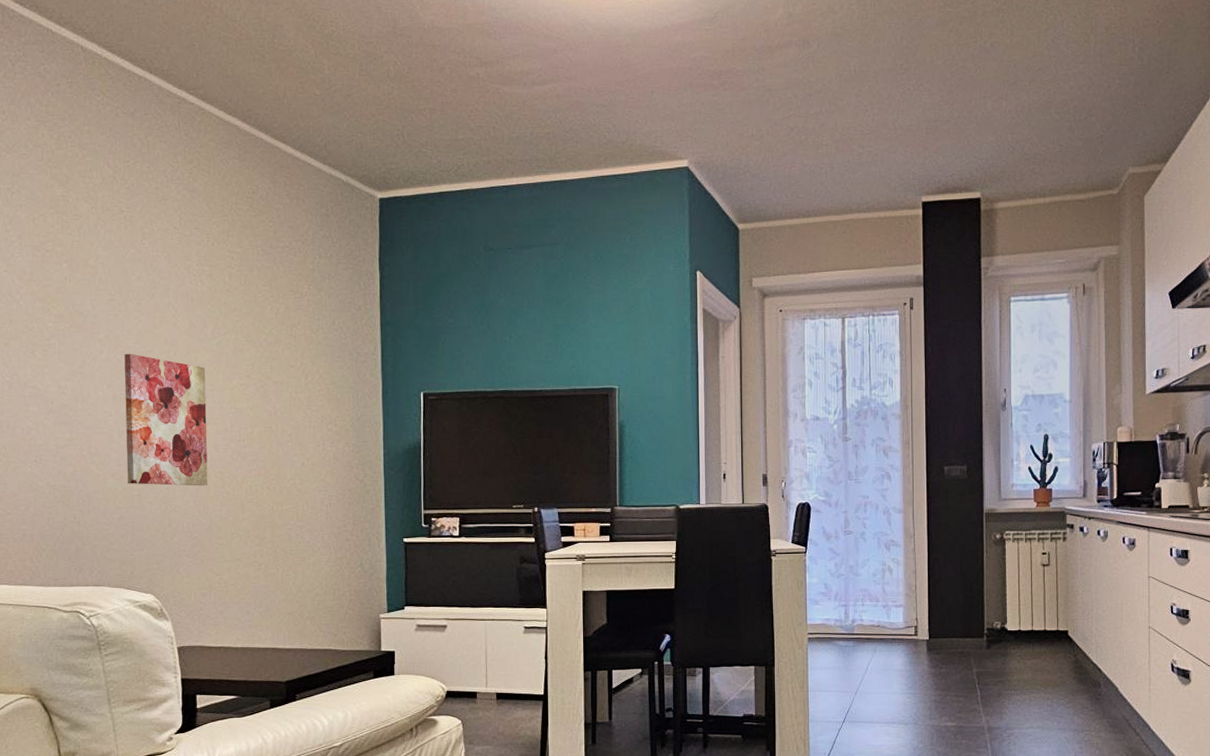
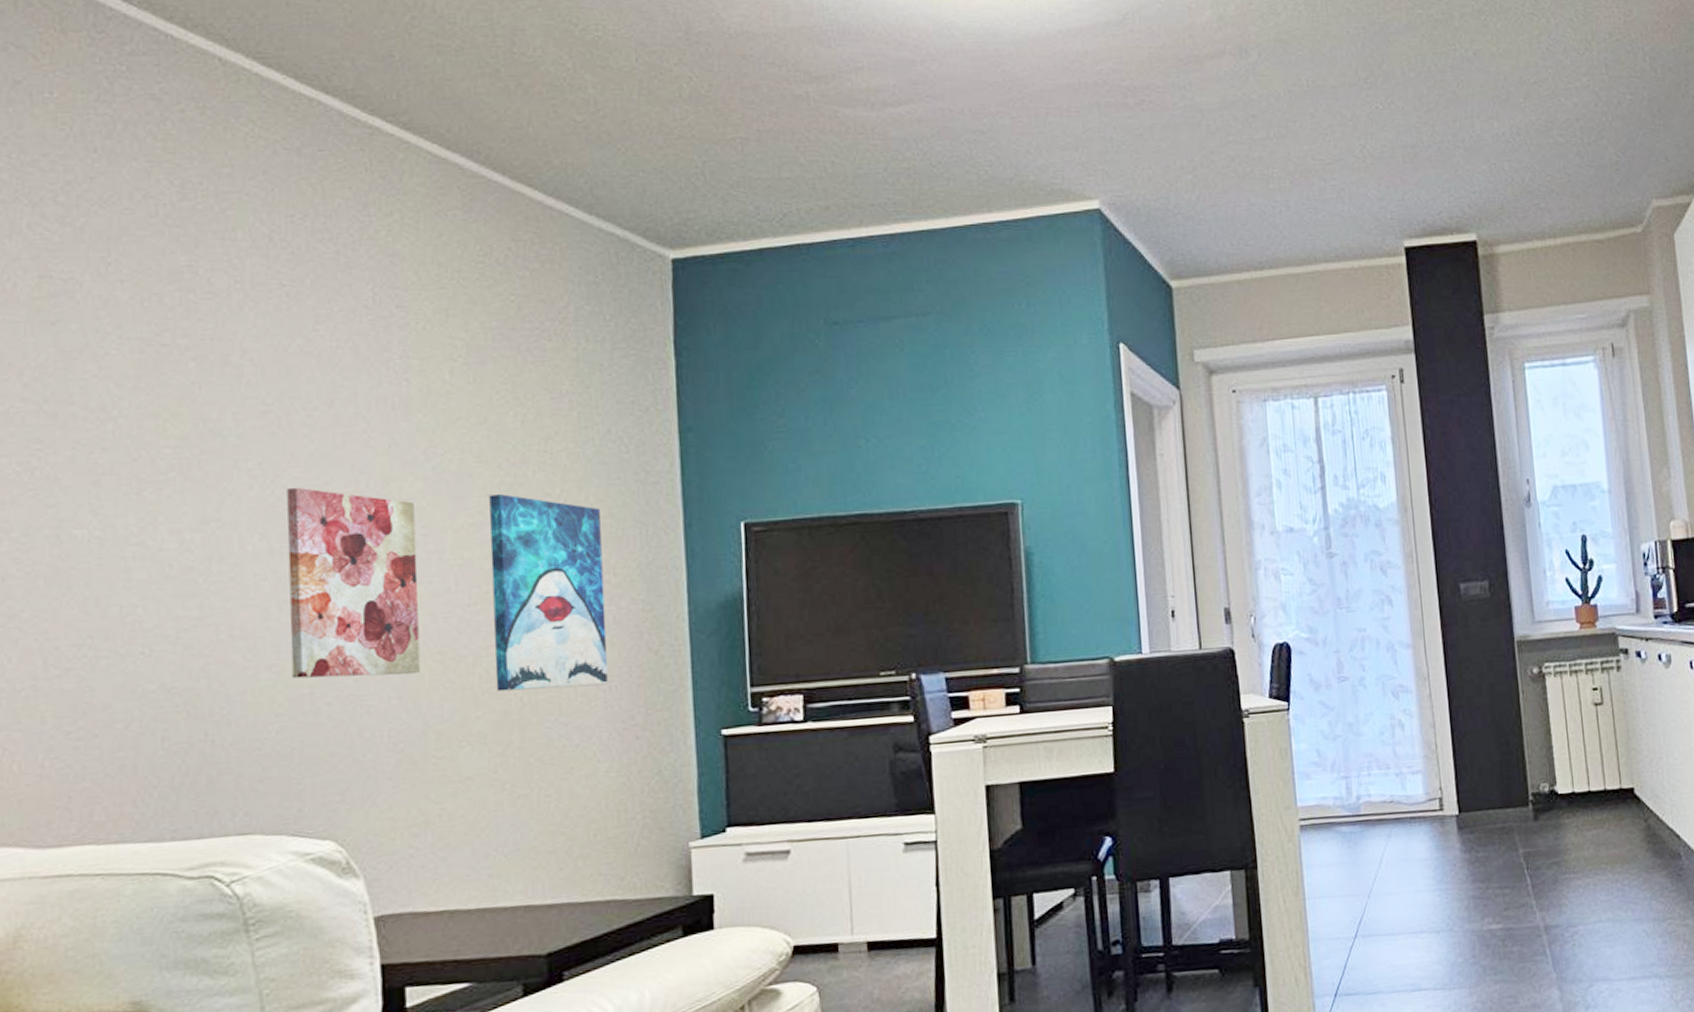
wall art: none [253,365,329,502] -> present [489,494,608,692]

